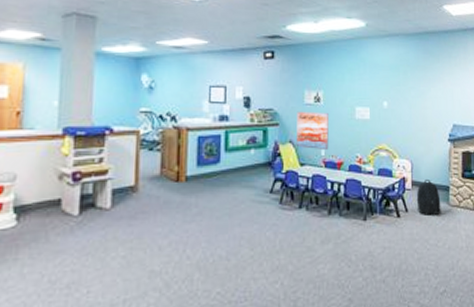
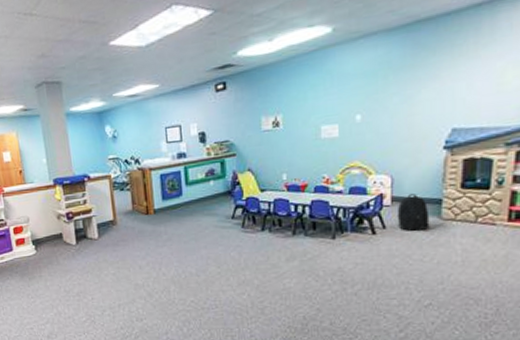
wall art: present [295,111,329,151] -> none [254,135,291,175]

